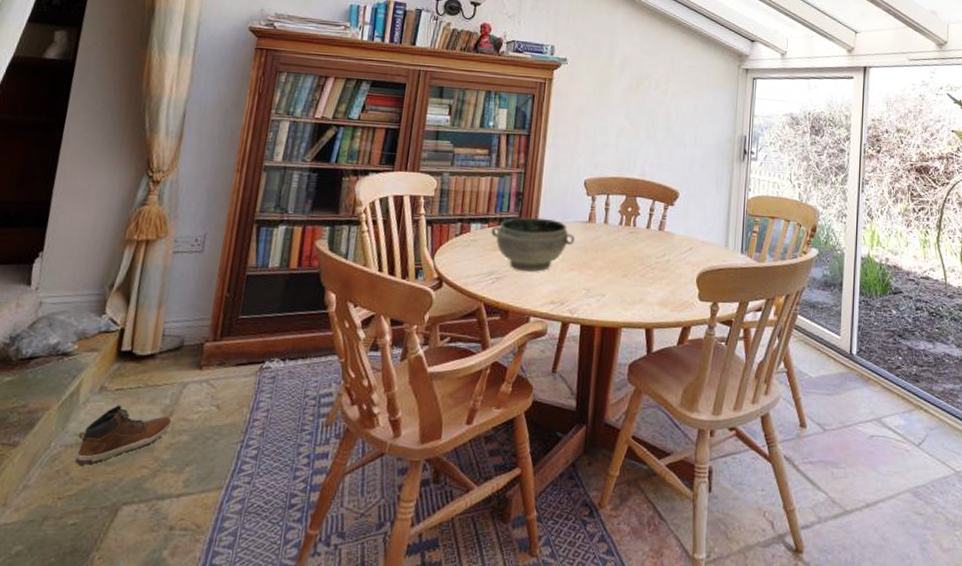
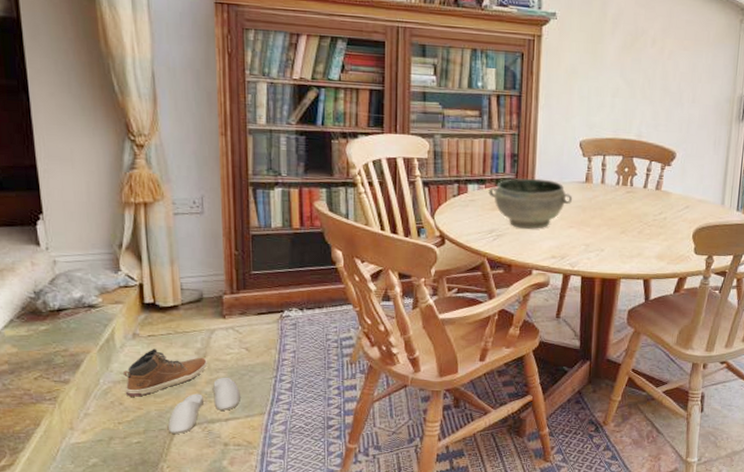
slippers: none [111,440,201,513] -> present [168,377,240,434]

